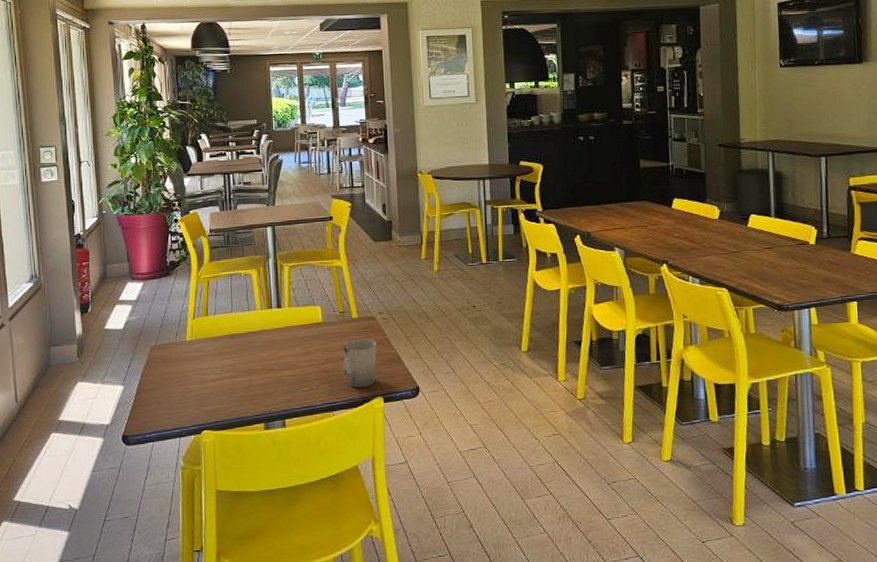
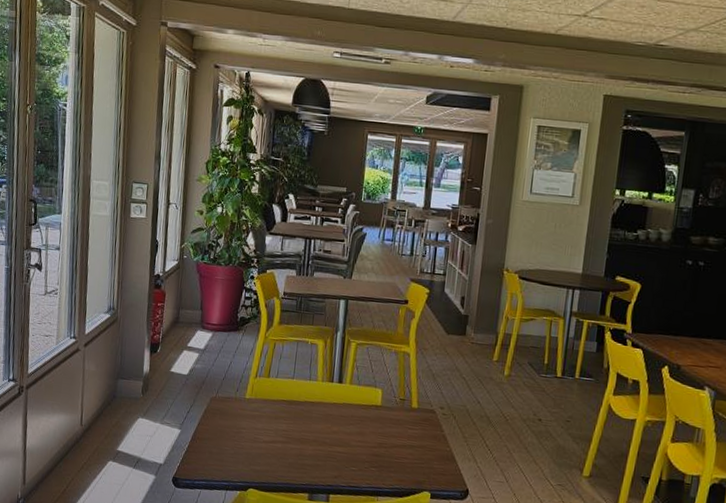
cup: present [342,338,377,388] -> none [393,429,432,480]

